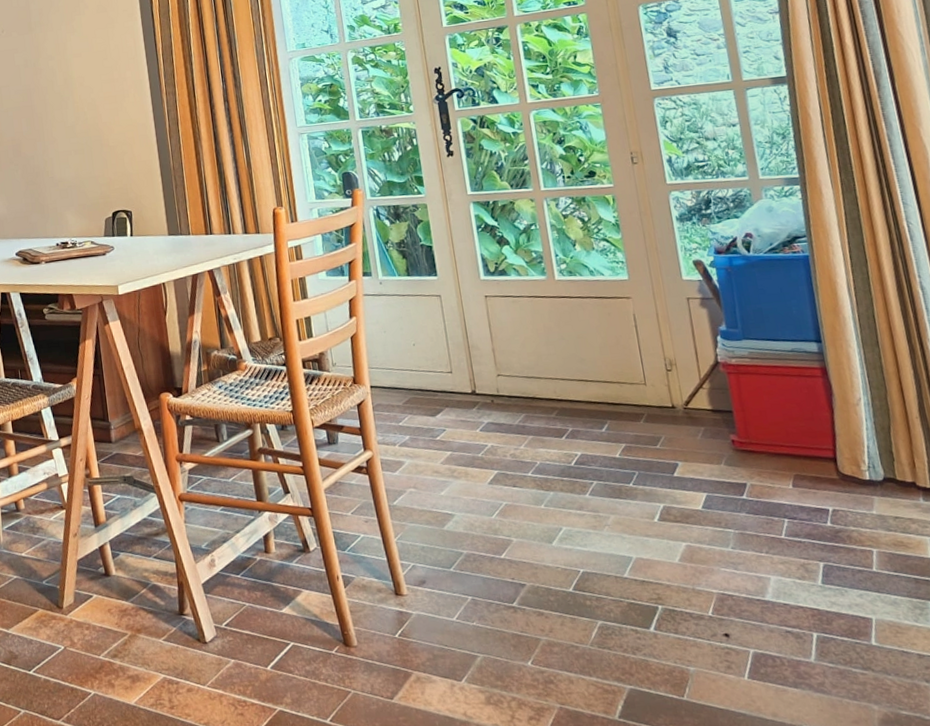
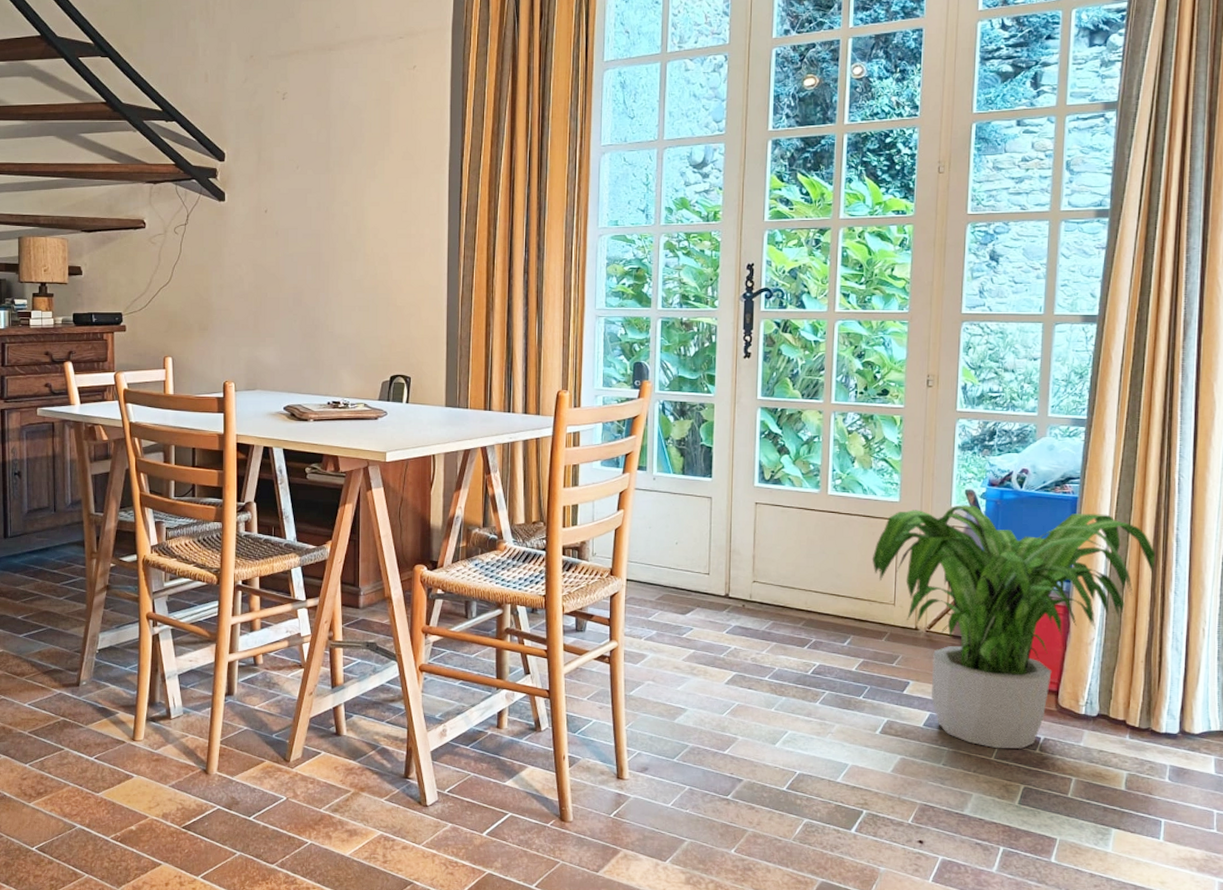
potted plant: none [612,269,906,526] -> present [872,505,1156,749]

